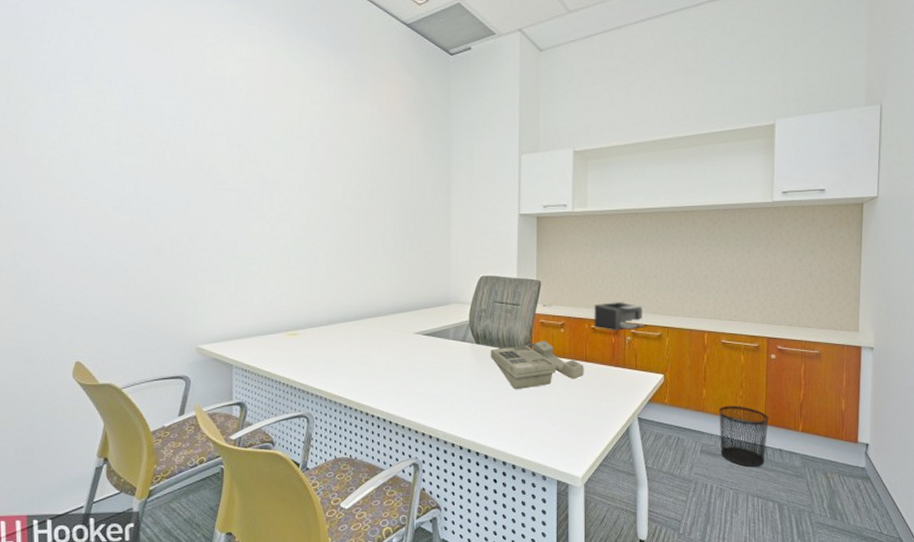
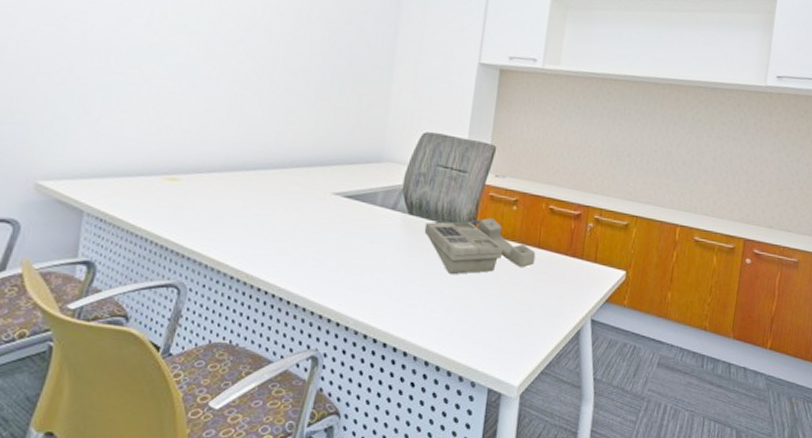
printer: present [594,302,648,331] -> none [552,180,614,216]
waste bin: present [719,405,769,467] -> none [679,313,737,387]

